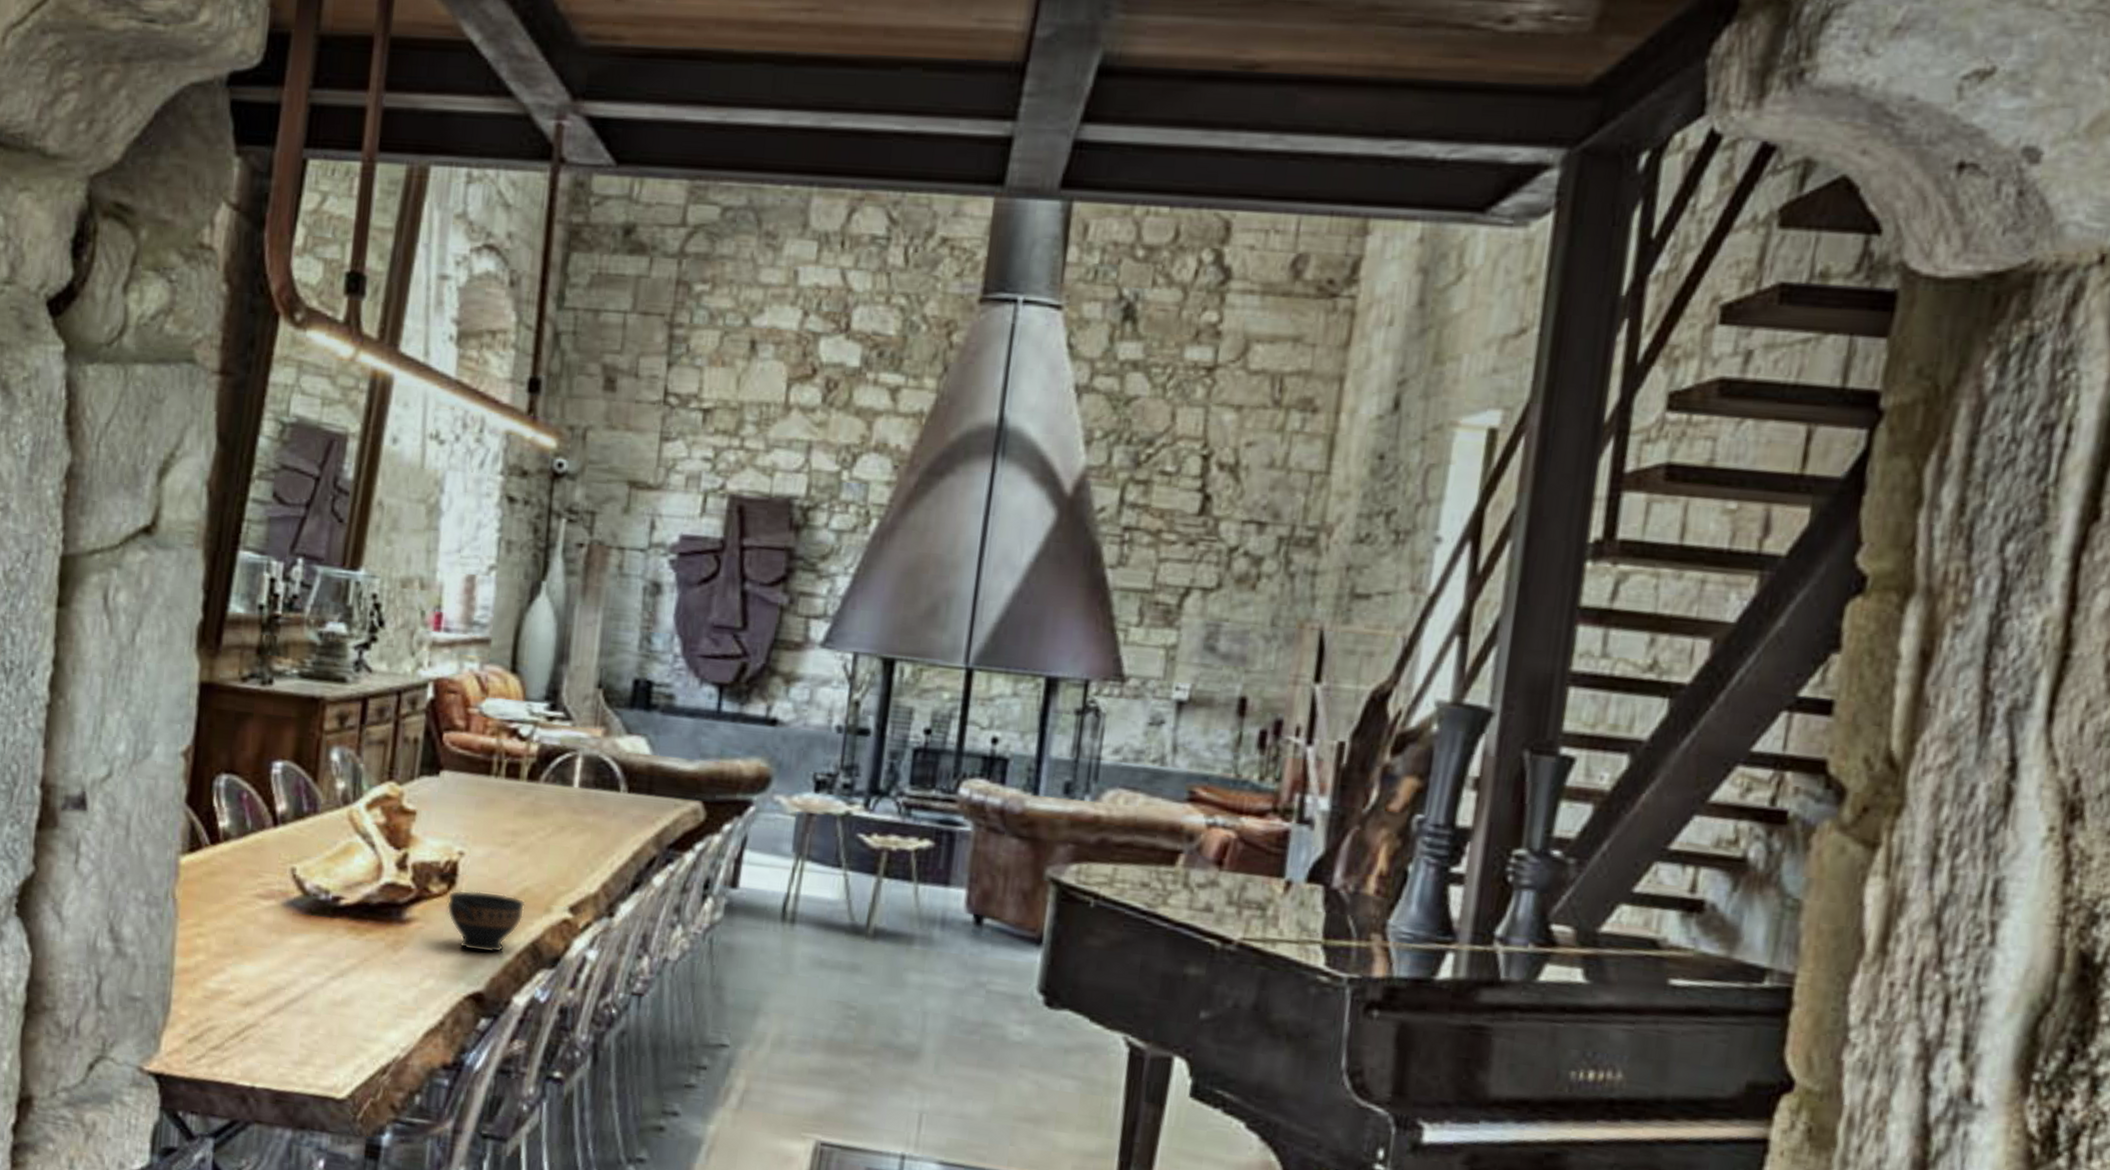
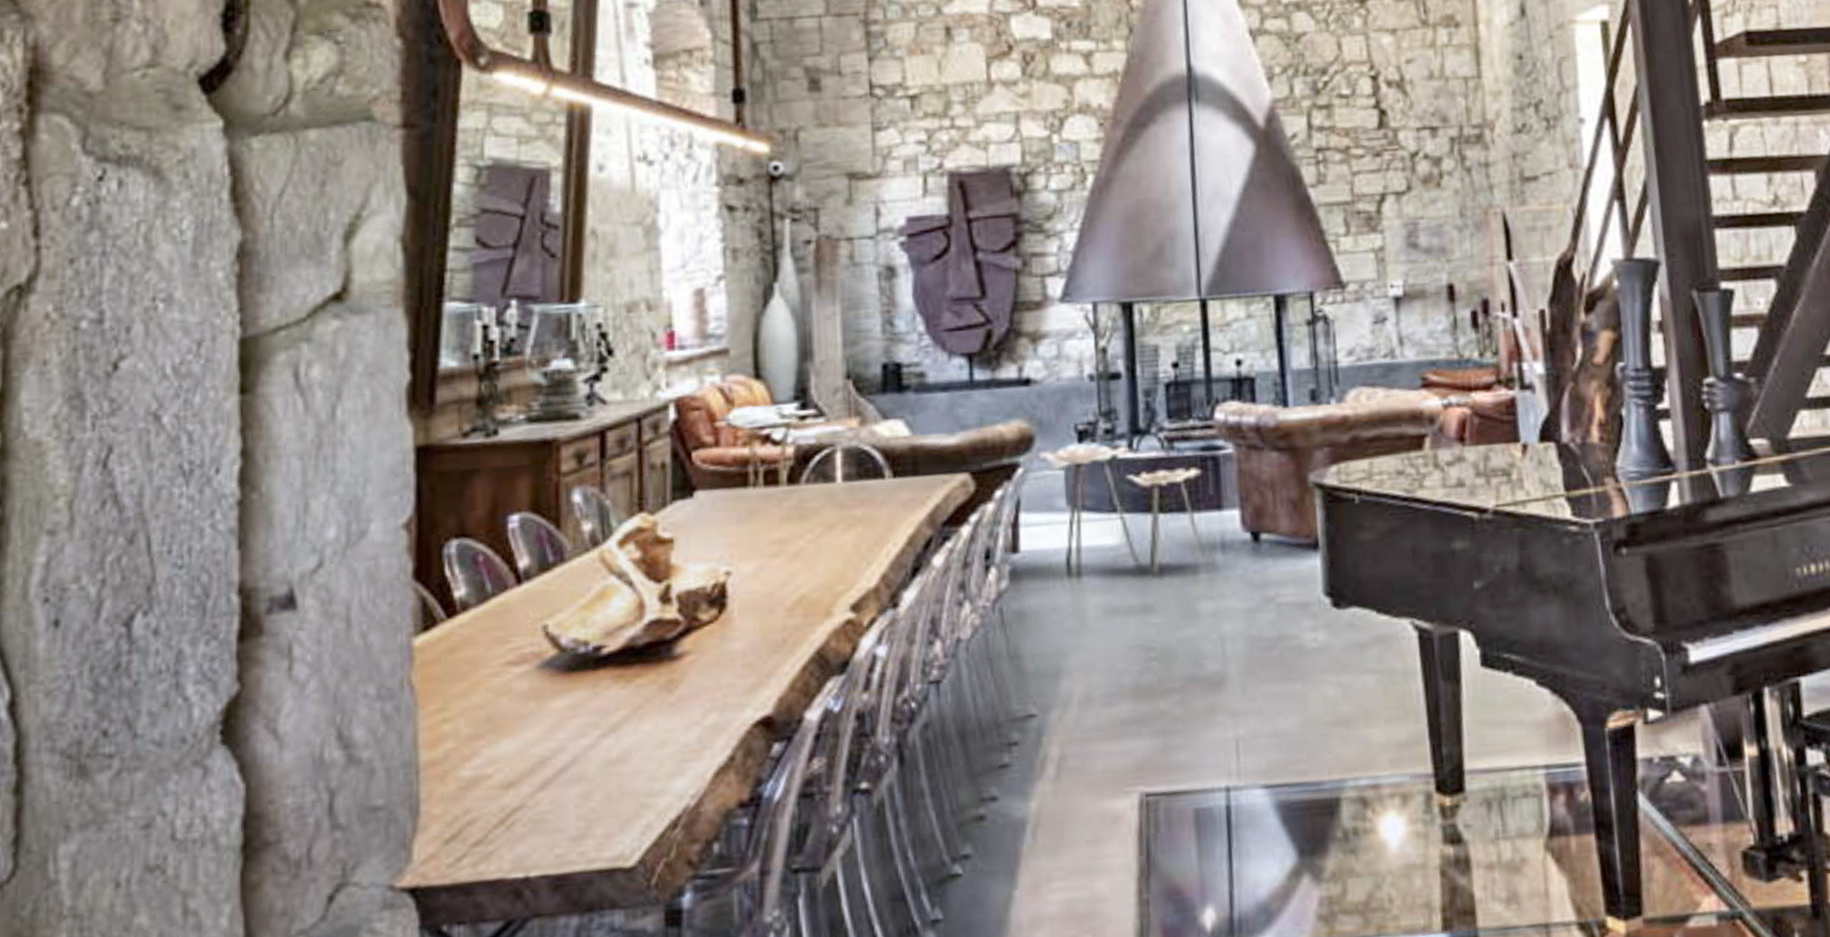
bowl: present [447,890,525,953] -> none [720,606,804,674]

